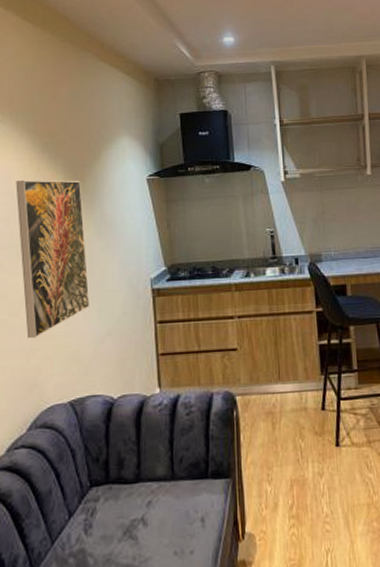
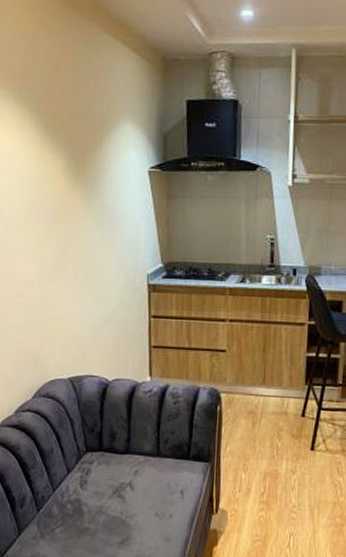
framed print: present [15,180,90,339] -> none [19,162,89,318]

